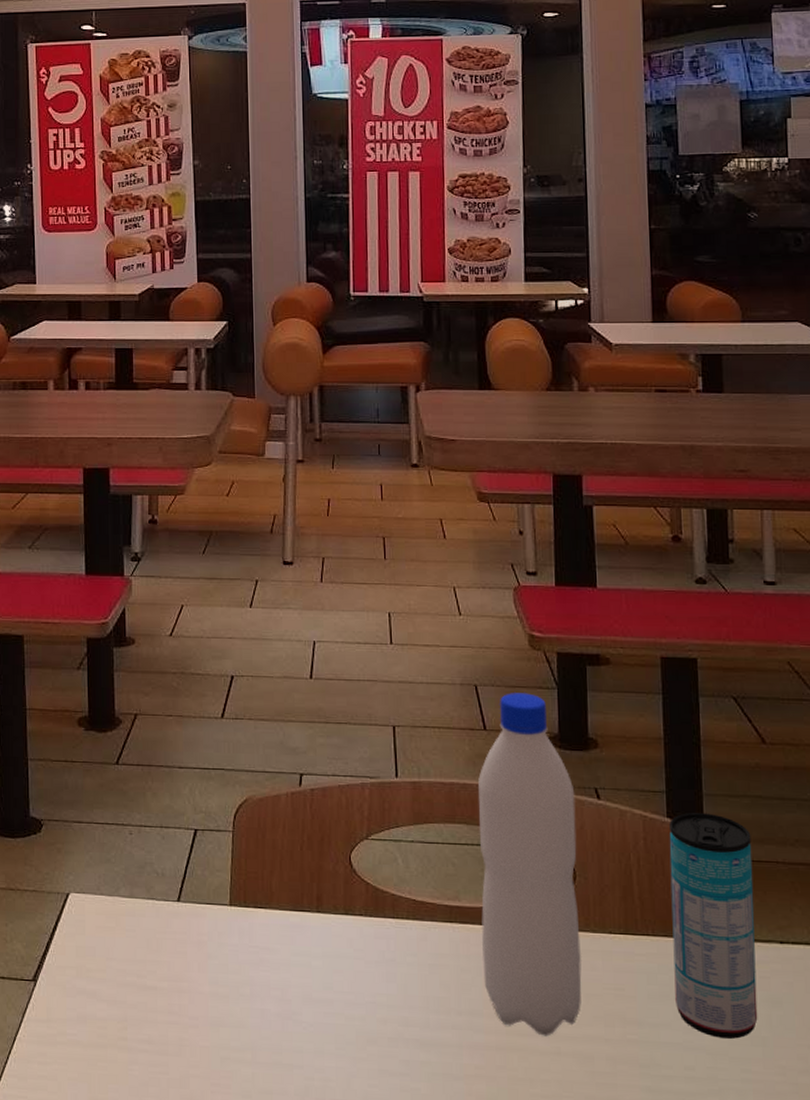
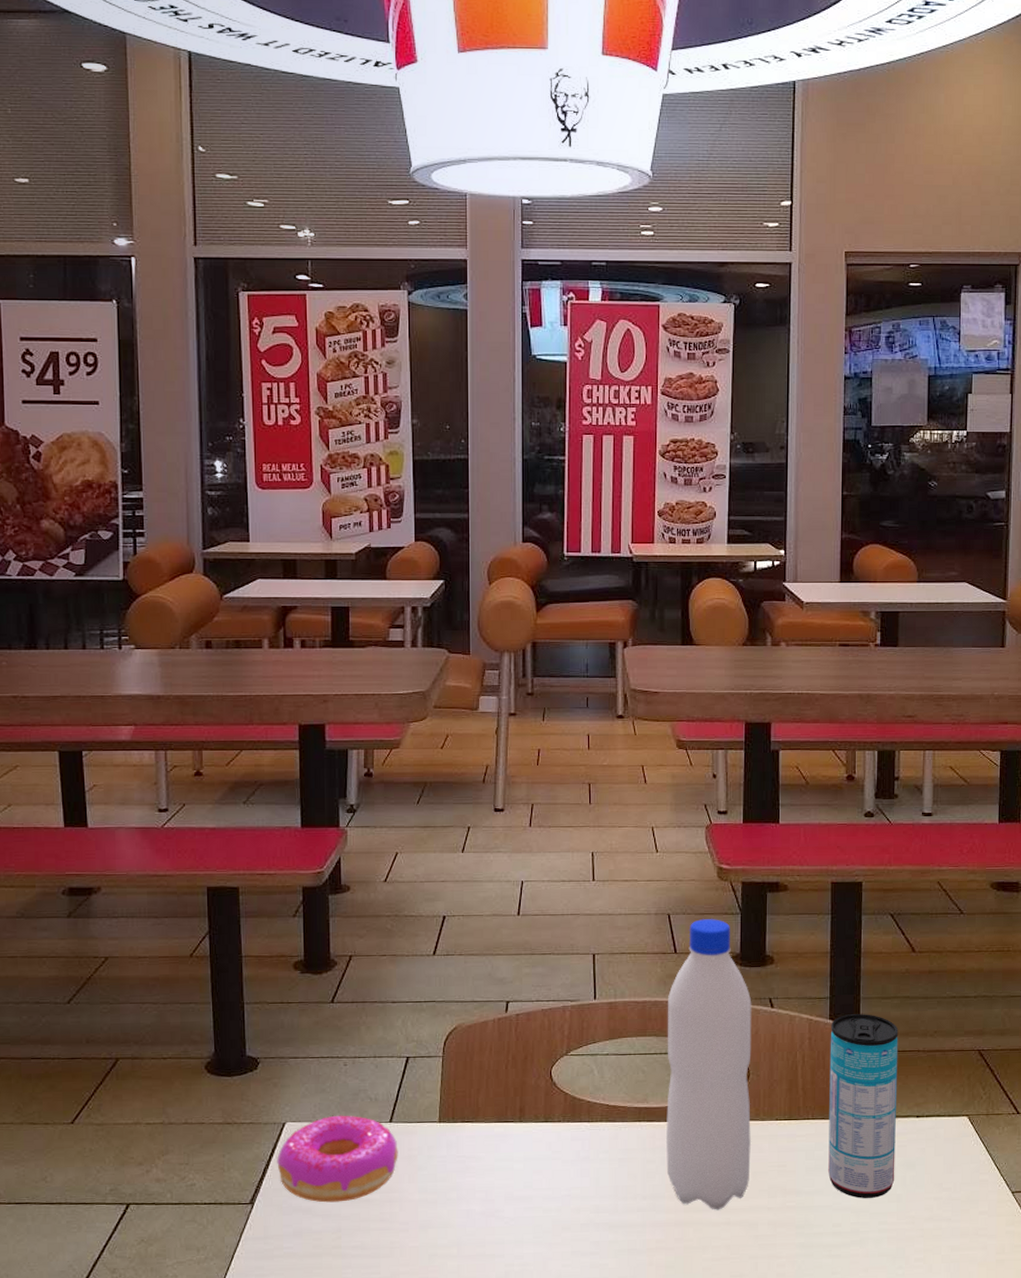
donut: none [60,889,187,988] -> present [277,1115,398,1203]

